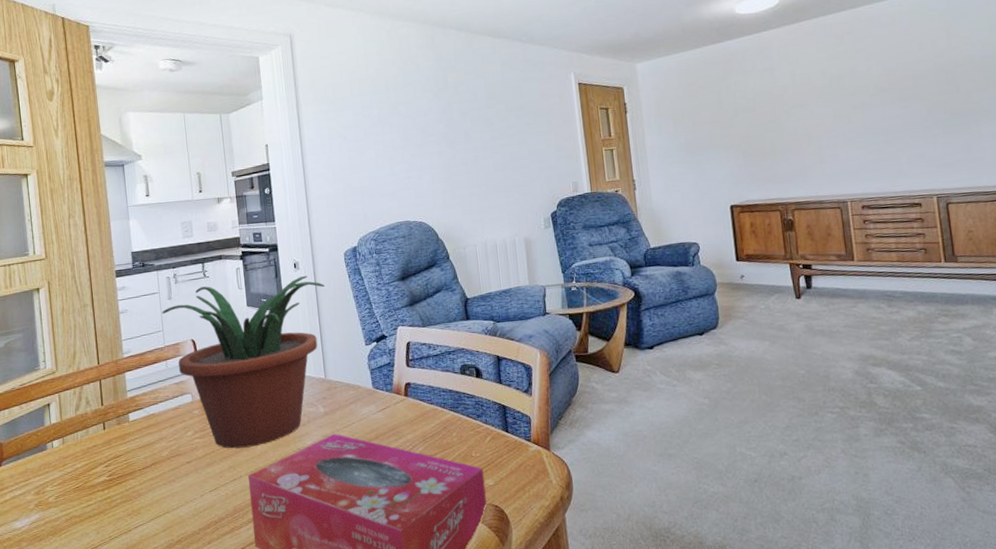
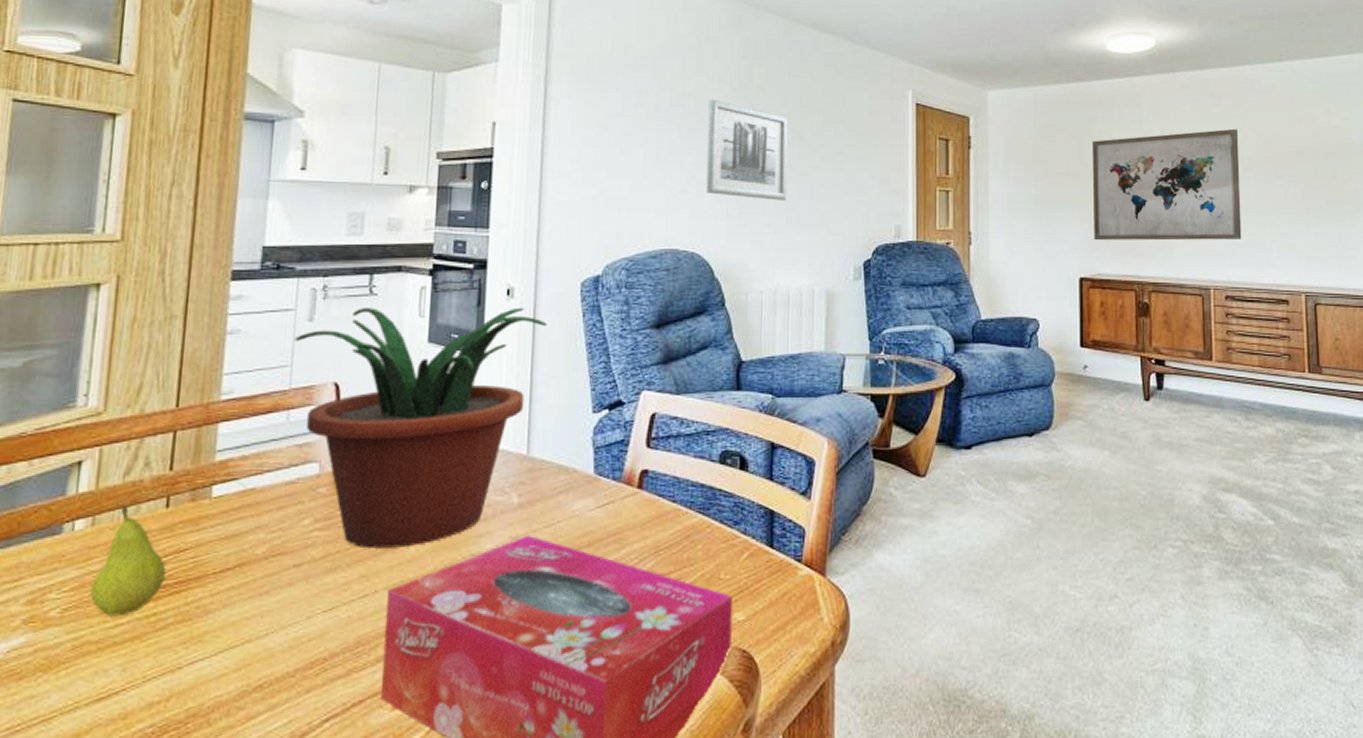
fruit: none [69,430,111,500] -> present [90,506,166,617]
wall art: none [417,104,486,177] -> present [706,100,788,201]
wall art: none [730,62,873,174] -> present [1091,128,1242,241]

